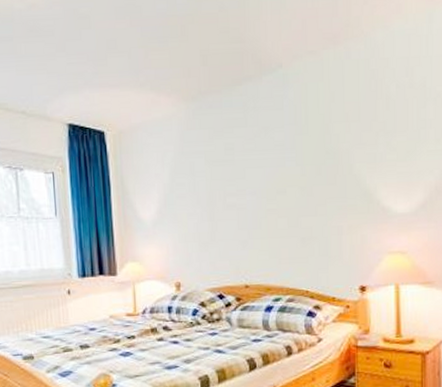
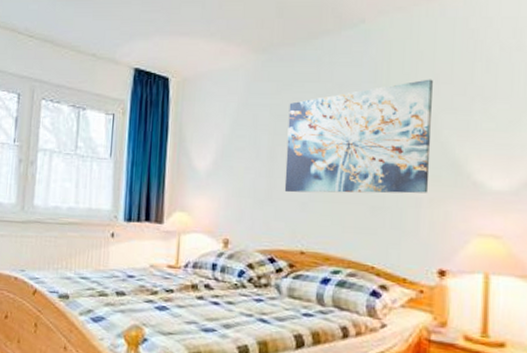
wall art: none [222,118,347,233] -> present [284,79,433,194]

